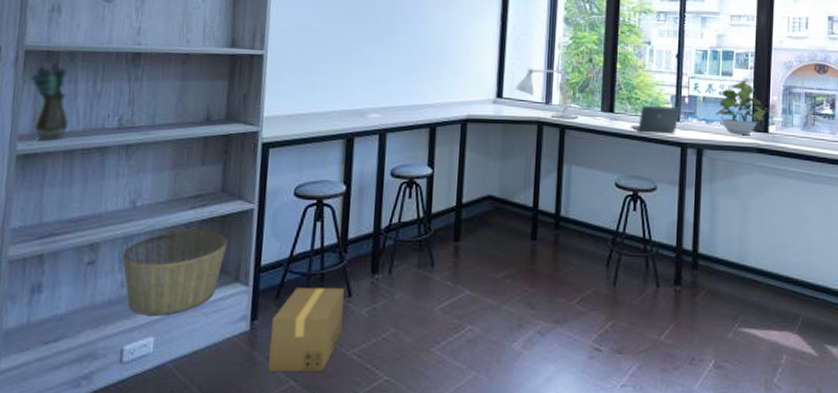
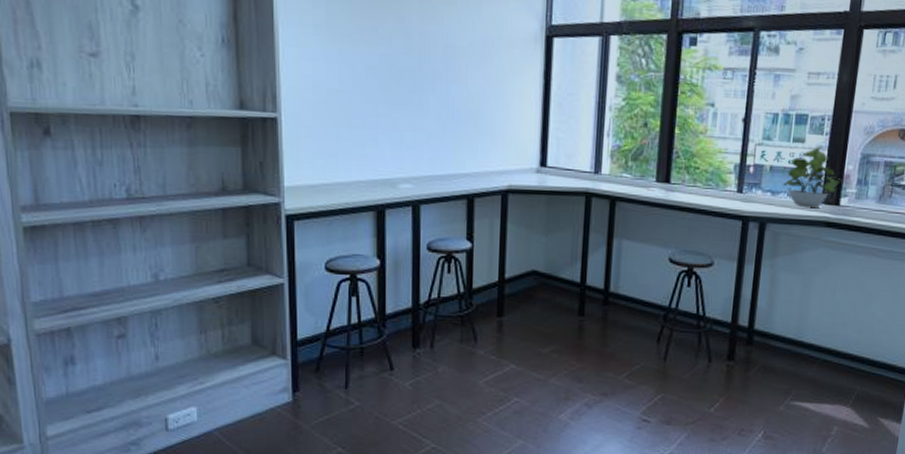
vase: present [30,63,68,141] -> none [21,127,72,212]
basket: present [122,230,228,316] -> none [153,305,261,388]
cardboard box: present [268,288,345,372] -> none [315,361,386,439]
desk lamp: present [514,68,578,119] -> none [559,133,630,190]
laptop: present [630,105,680,133] -> none [687,175,743,205]

